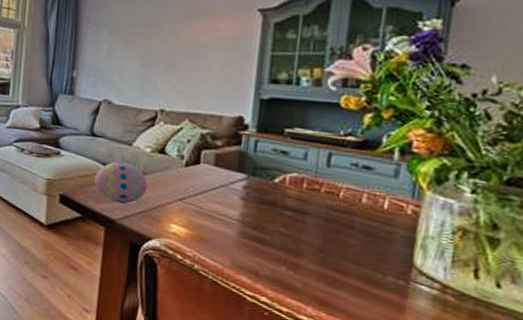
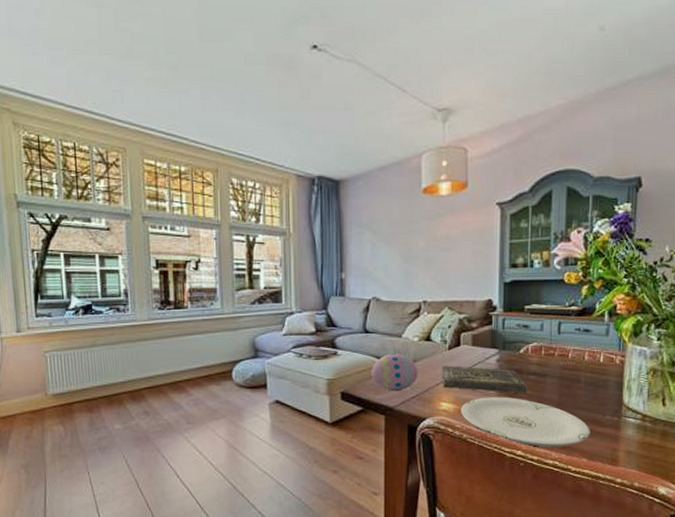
book: none [174,183,280,231] -> present [441,366,527,394]
plate: none [193,226,363,304] -> present [460,397,590,447]

